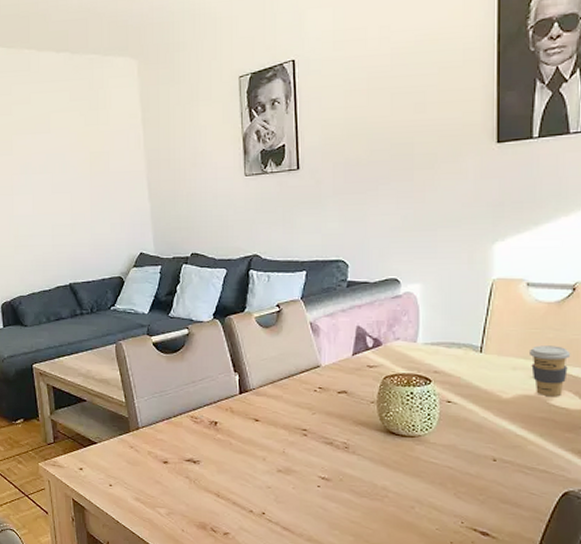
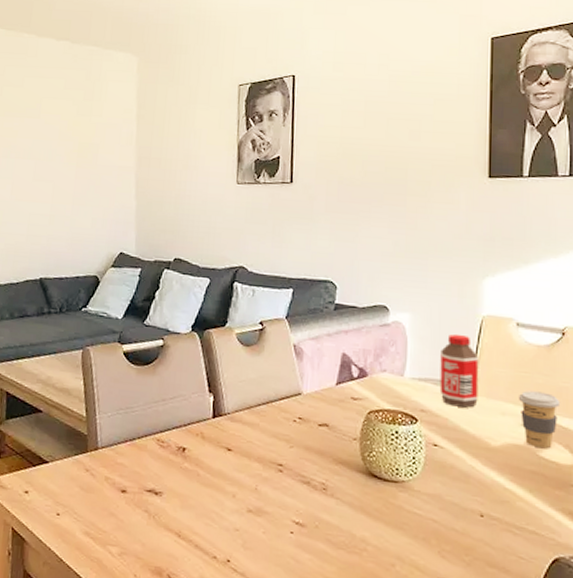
bottle: none [452,298,490,366] -> present [439,333,479,408]

